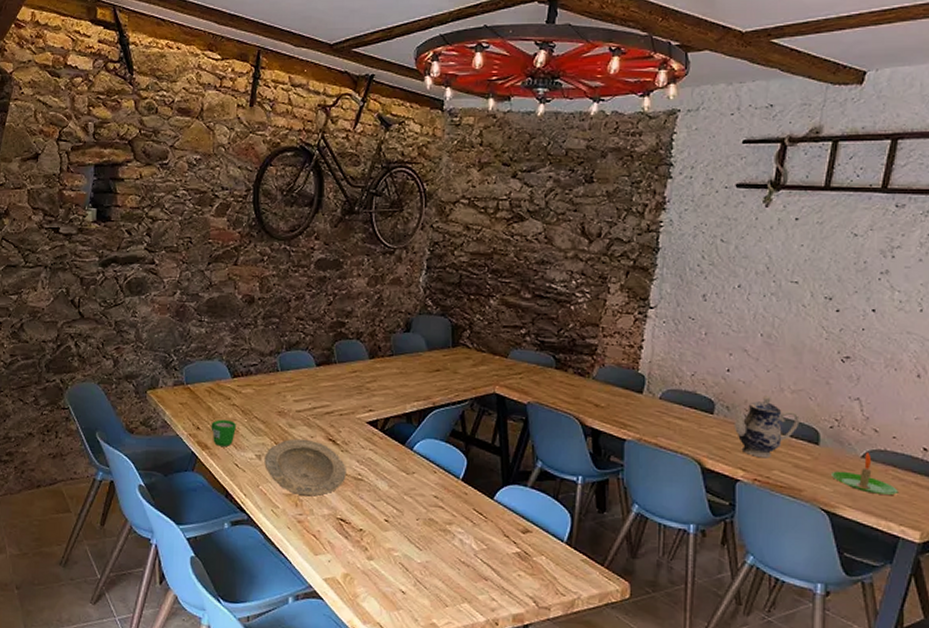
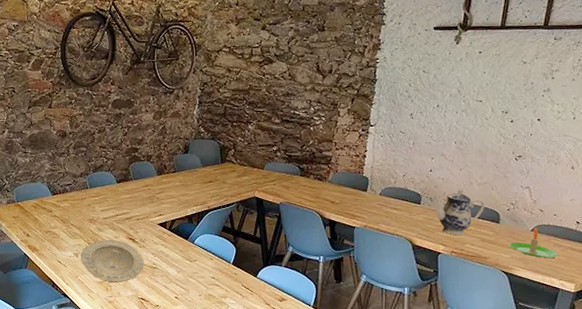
mug: present [211,419,236,446] -> none [38,227,57,248]

